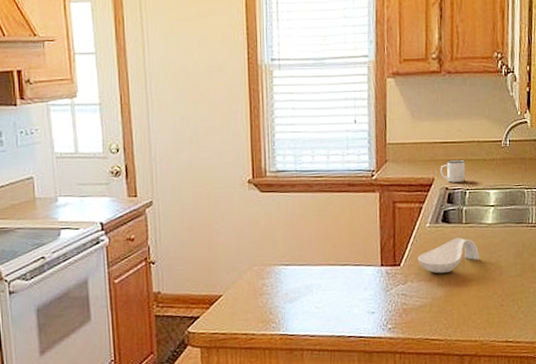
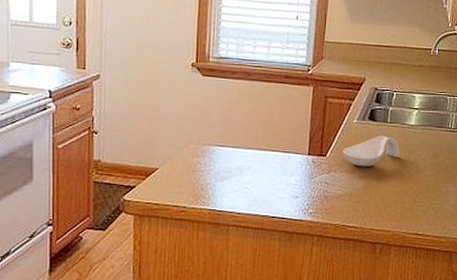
mug: present [440,159,466,183] -> none [371,62,396,84]

